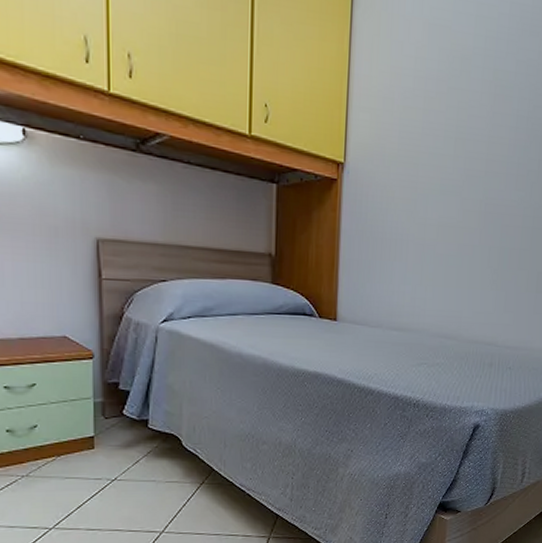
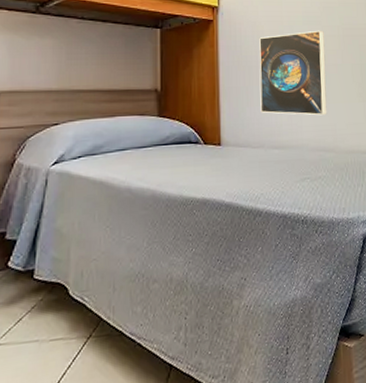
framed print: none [382,202,463,301] -> present [259,30,327,116]

